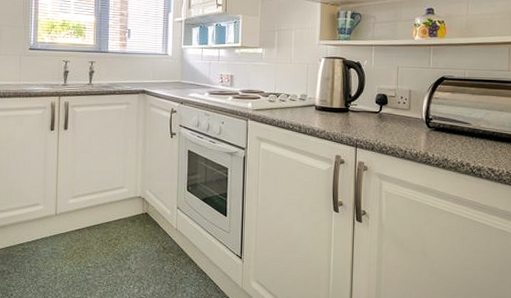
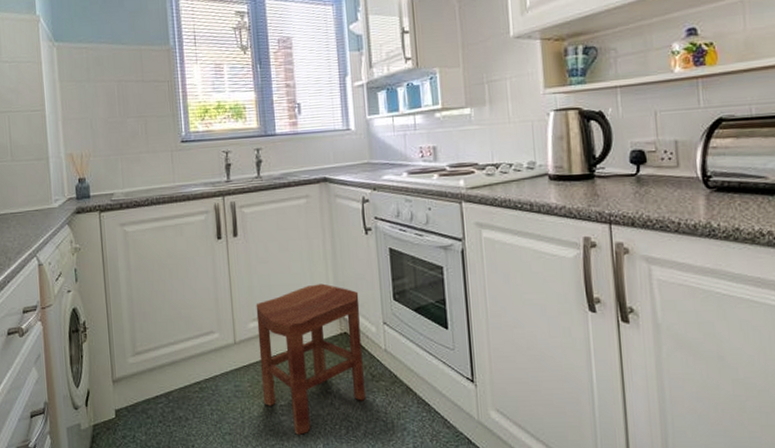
stool: none [74,173,160,291] -> present [256,283,365,435]

